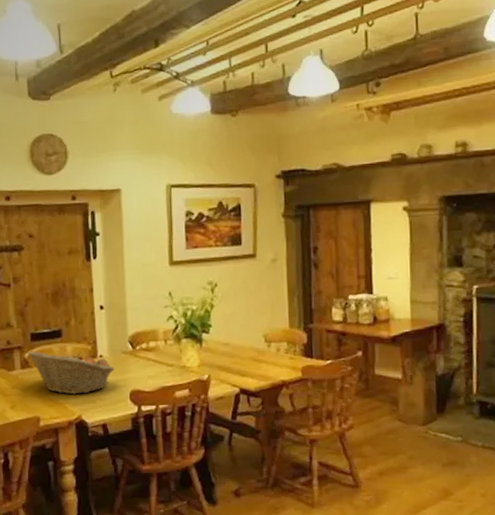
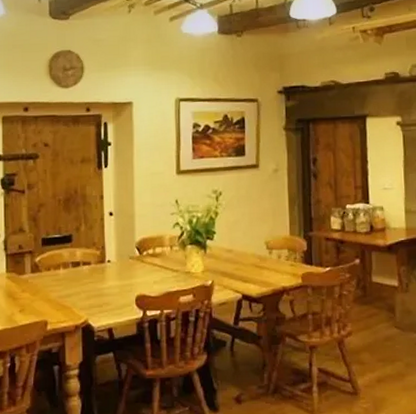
fruit basket: present [27,351,115,395] -> none [37,255,122,299]

